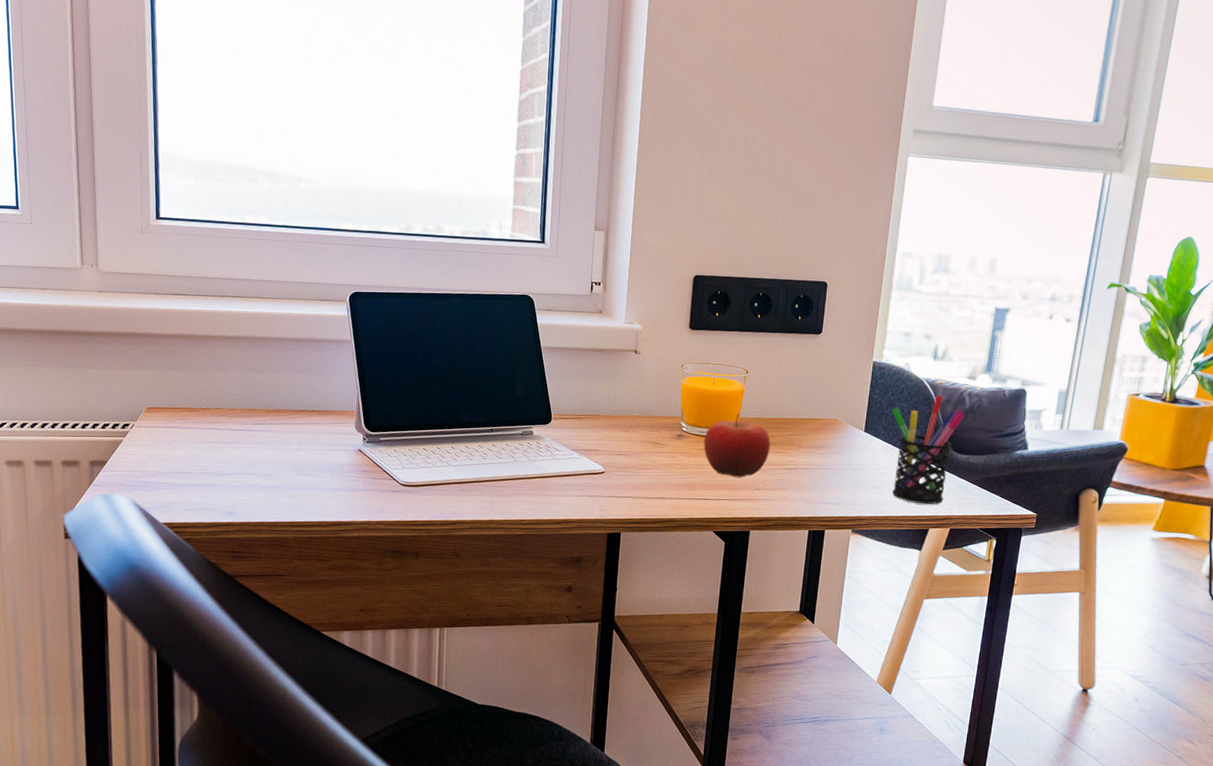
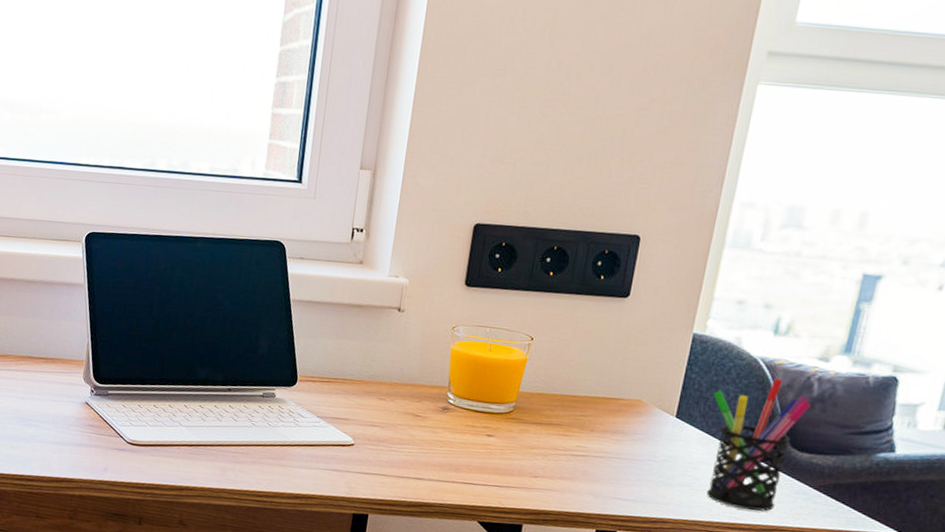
fruit: present [703,413,771,478] -> none [472,386,556,462]

